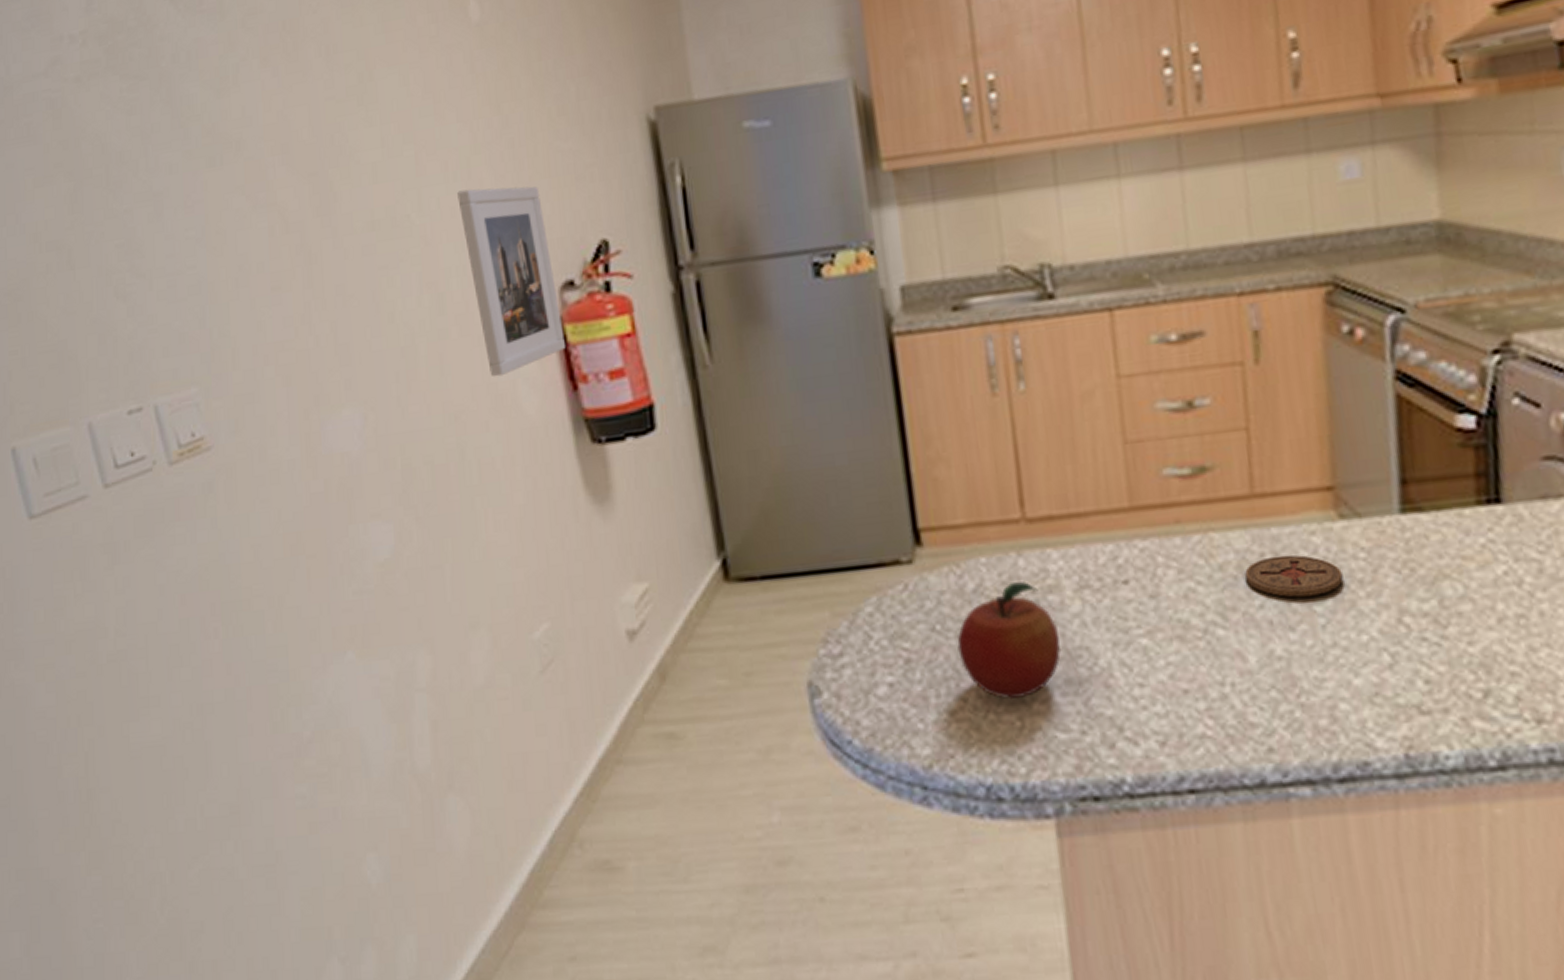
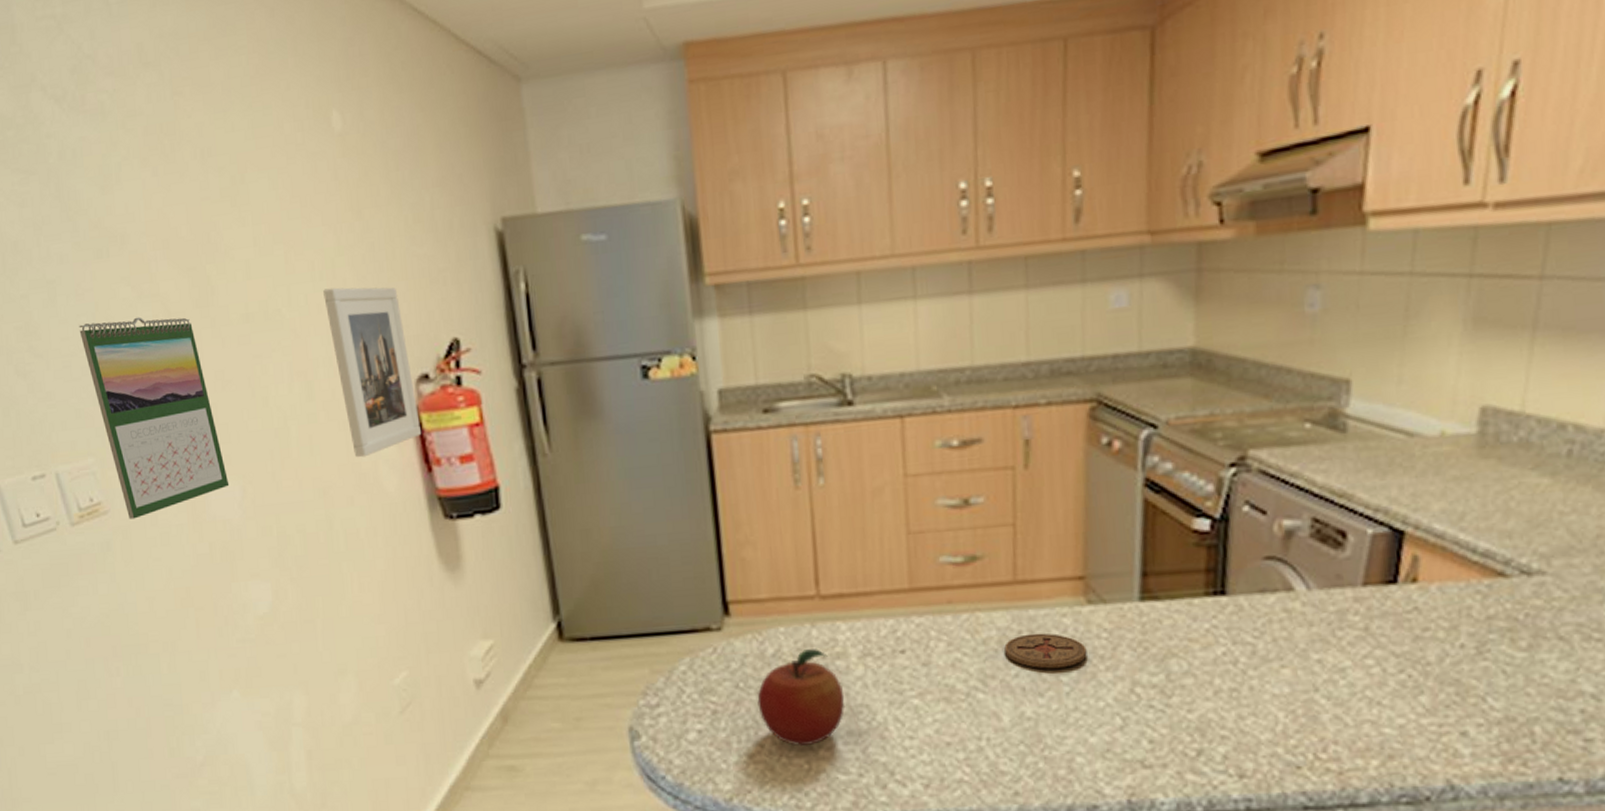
calendar: none [187,227,349,456] -> present [79,317,229,519]

